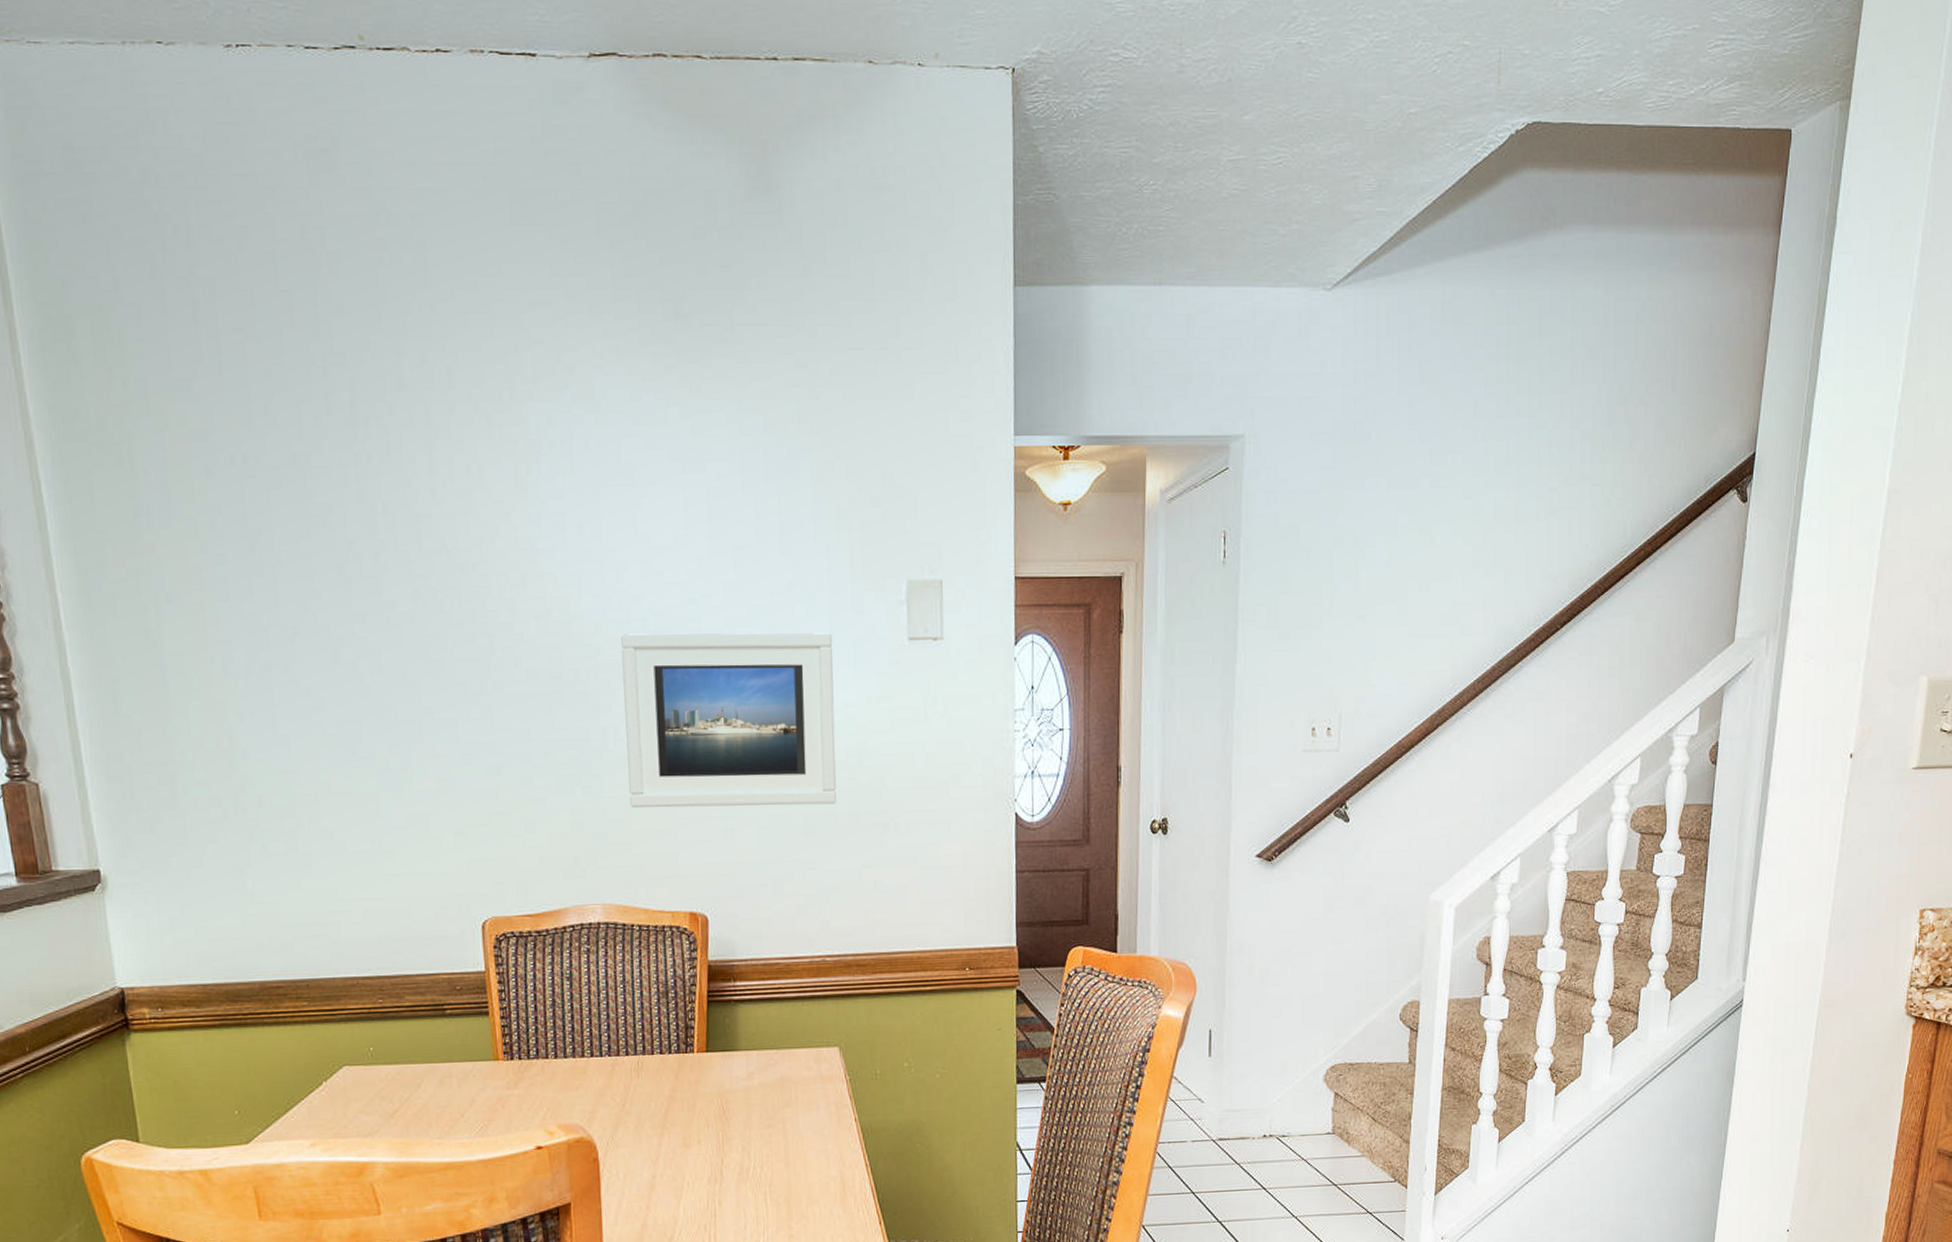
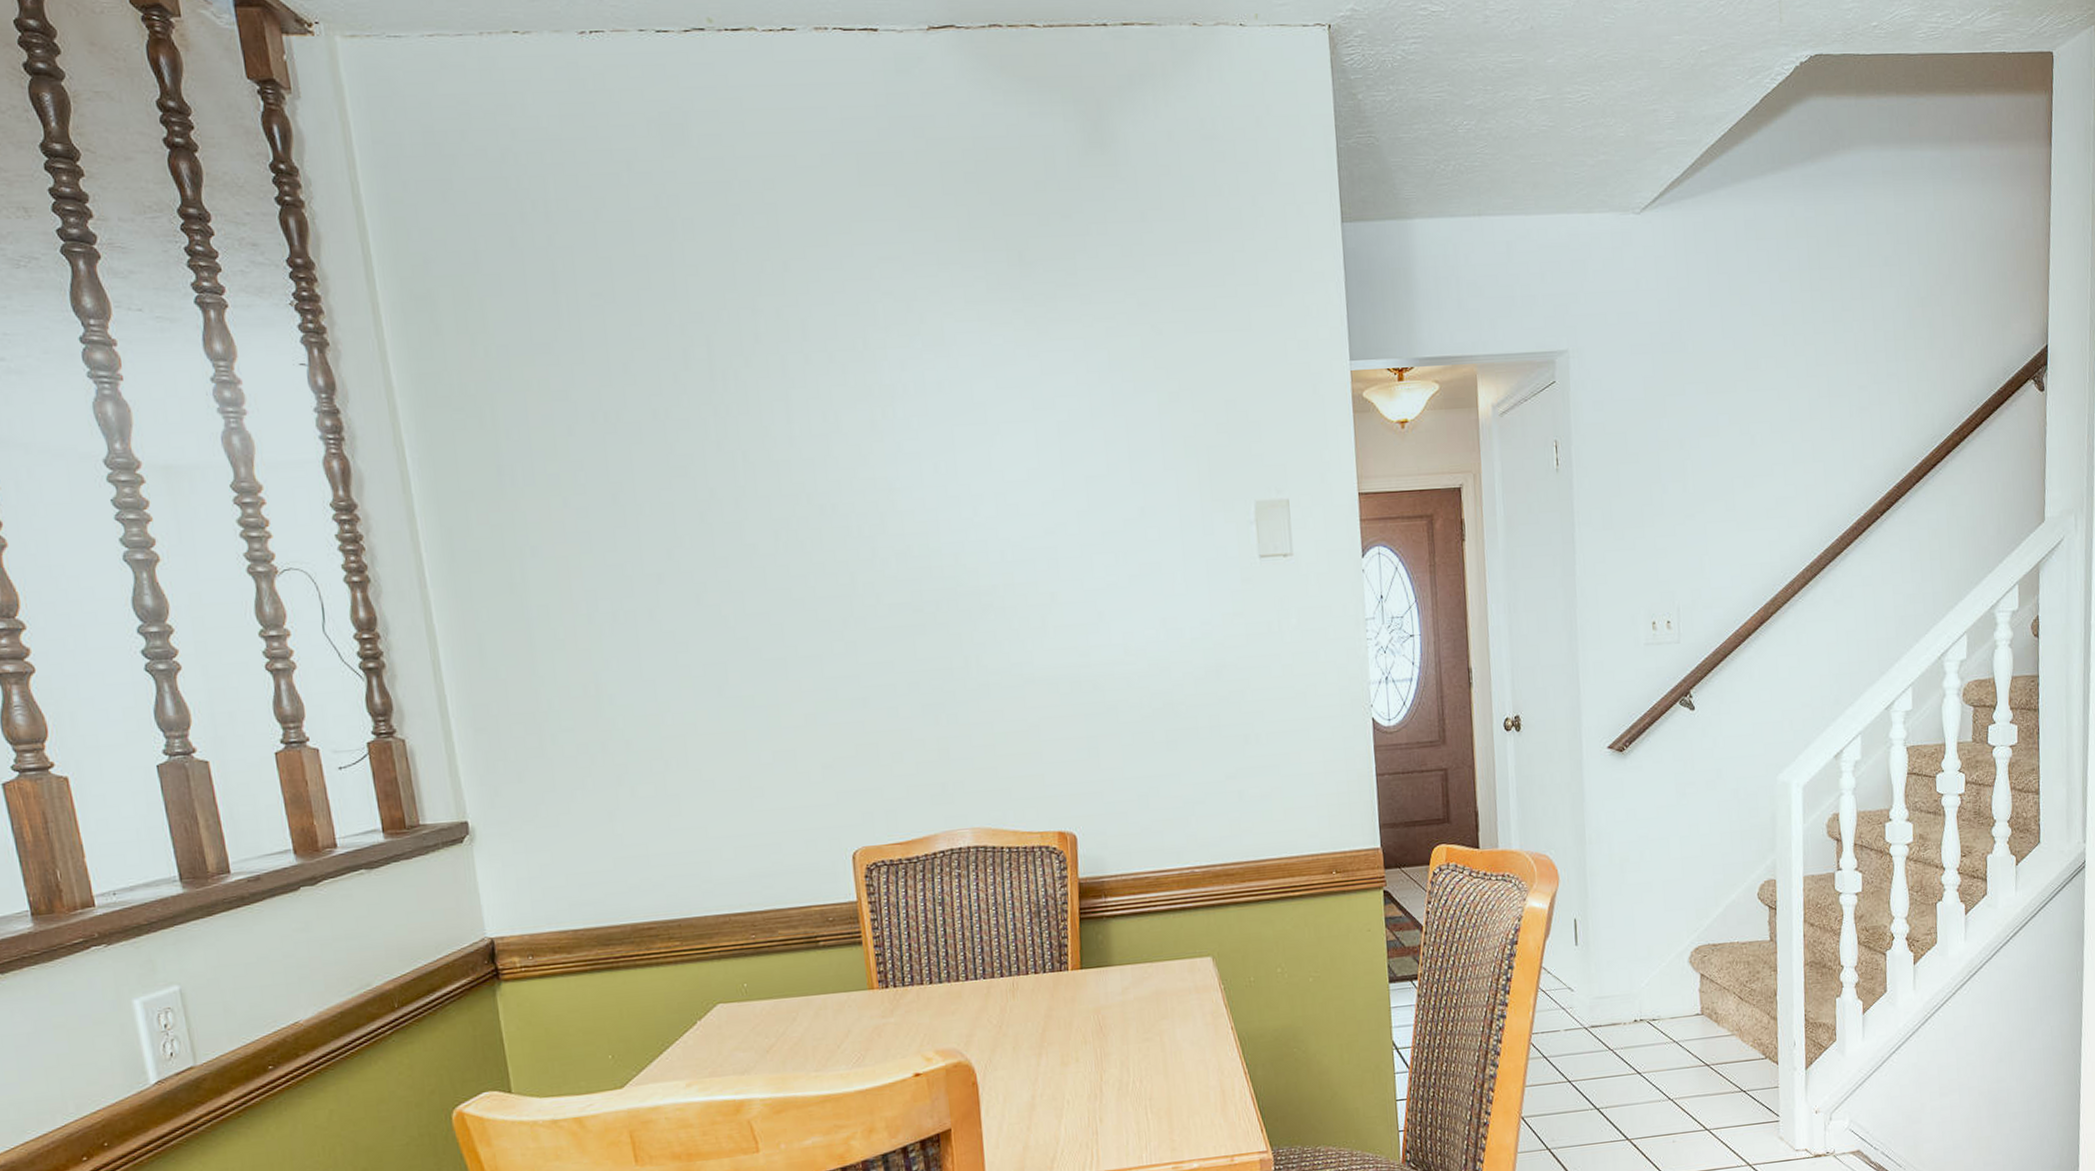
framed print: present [621,632,836,808] -> none [980,554,1197,732]

